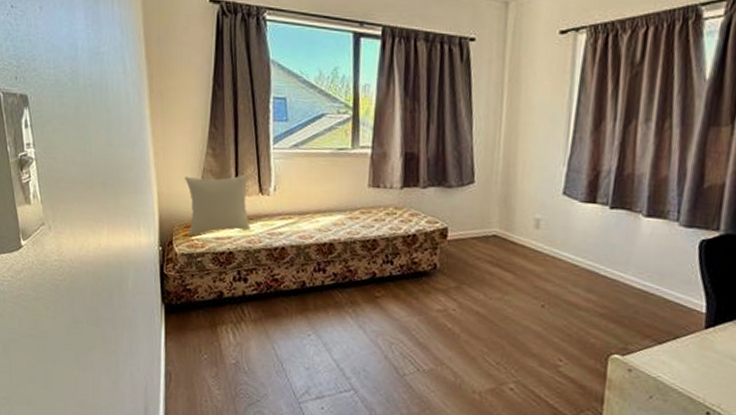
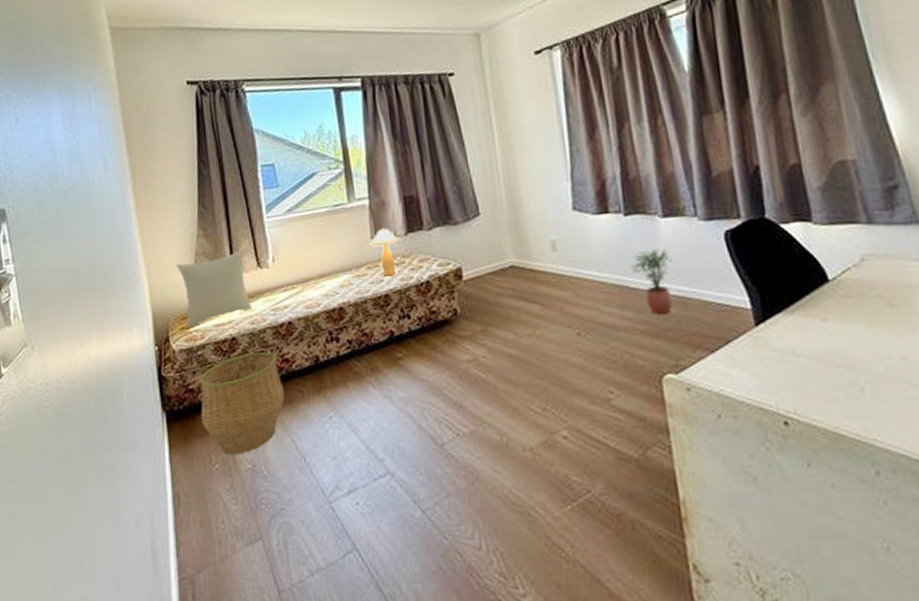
basket: none [195,268,271,351] -> present [197,350,285,455]
table lamp: none [368,176,394,224] -> present [371,226,399,276]
potted plant: none [604,243,644,304] -> present [630,248,673,315]

